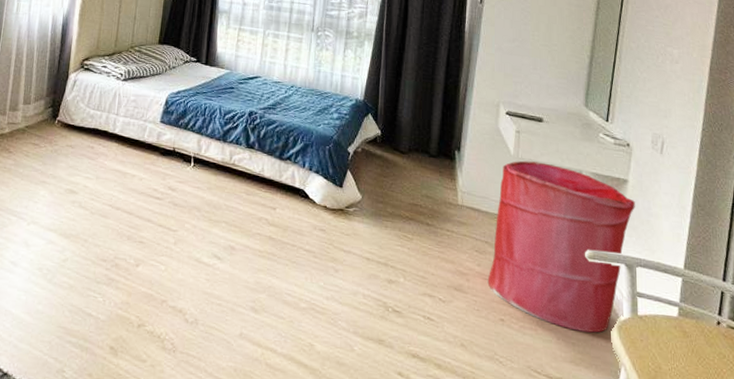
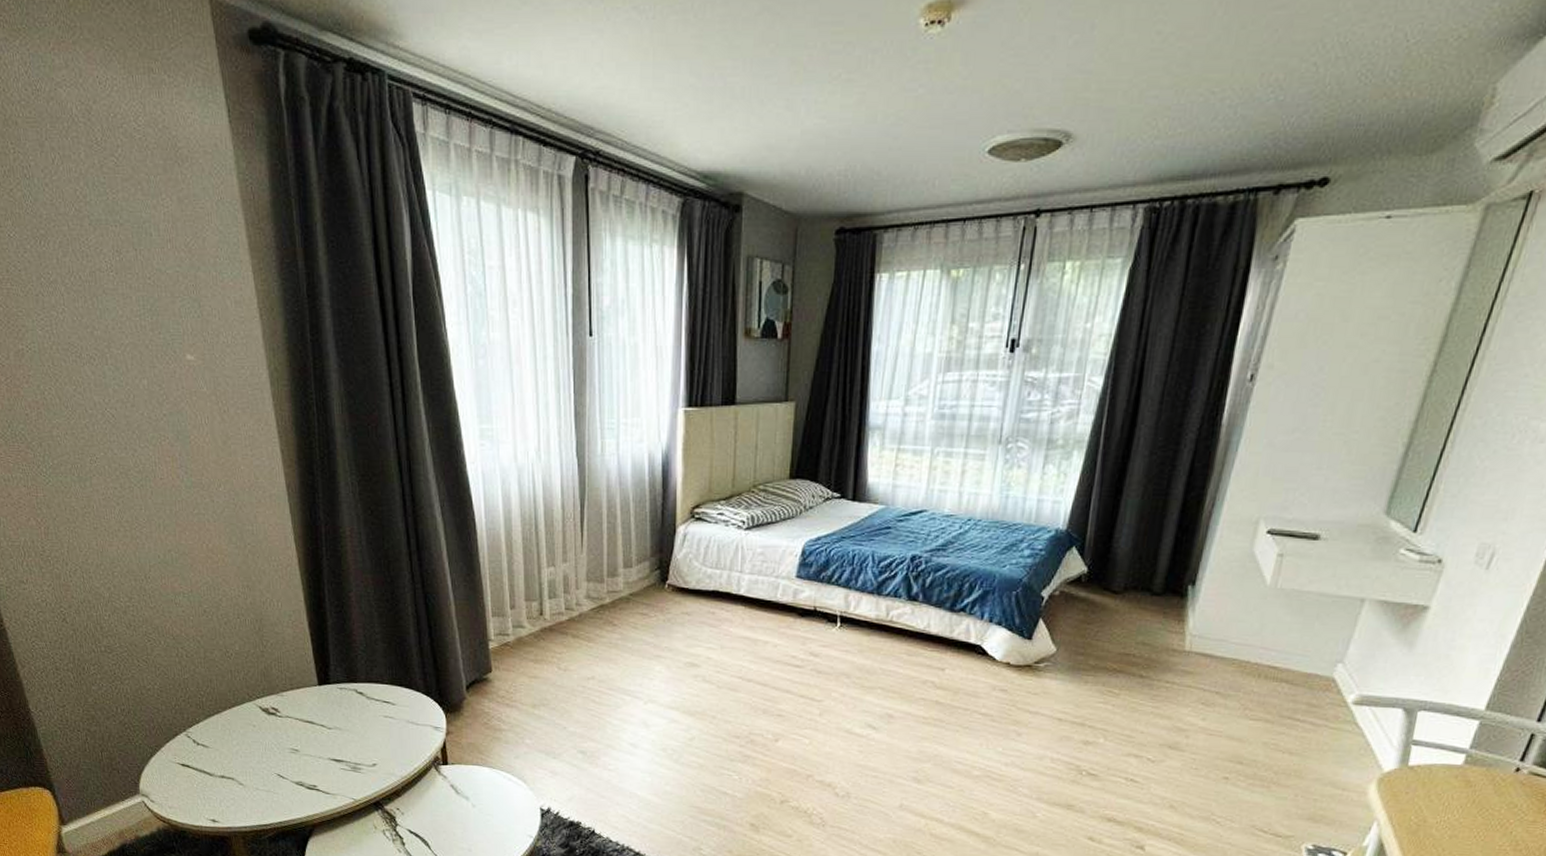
laundry hamper: present [487,160,635,333] -> none [1212,591,1434,787]

